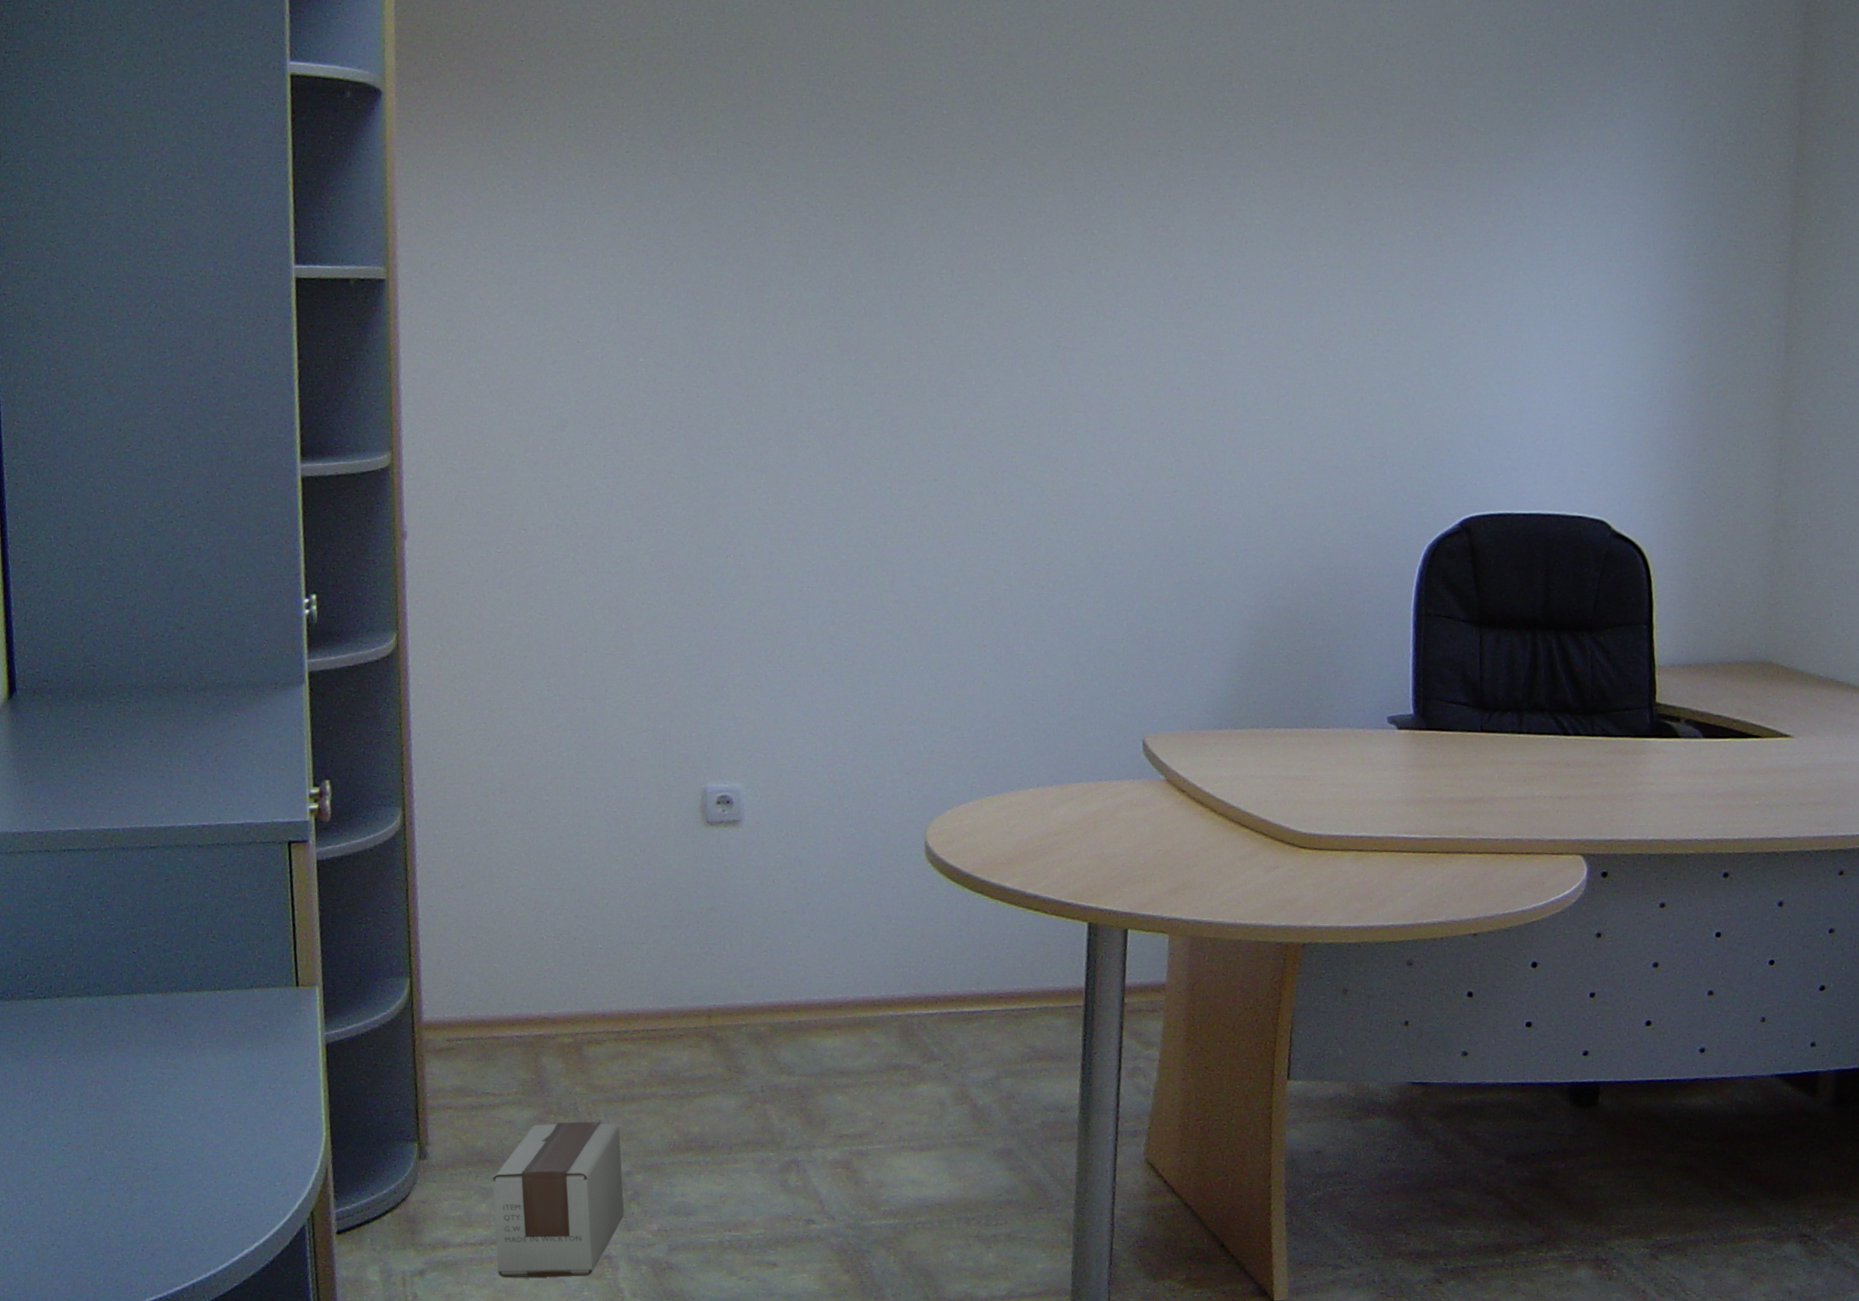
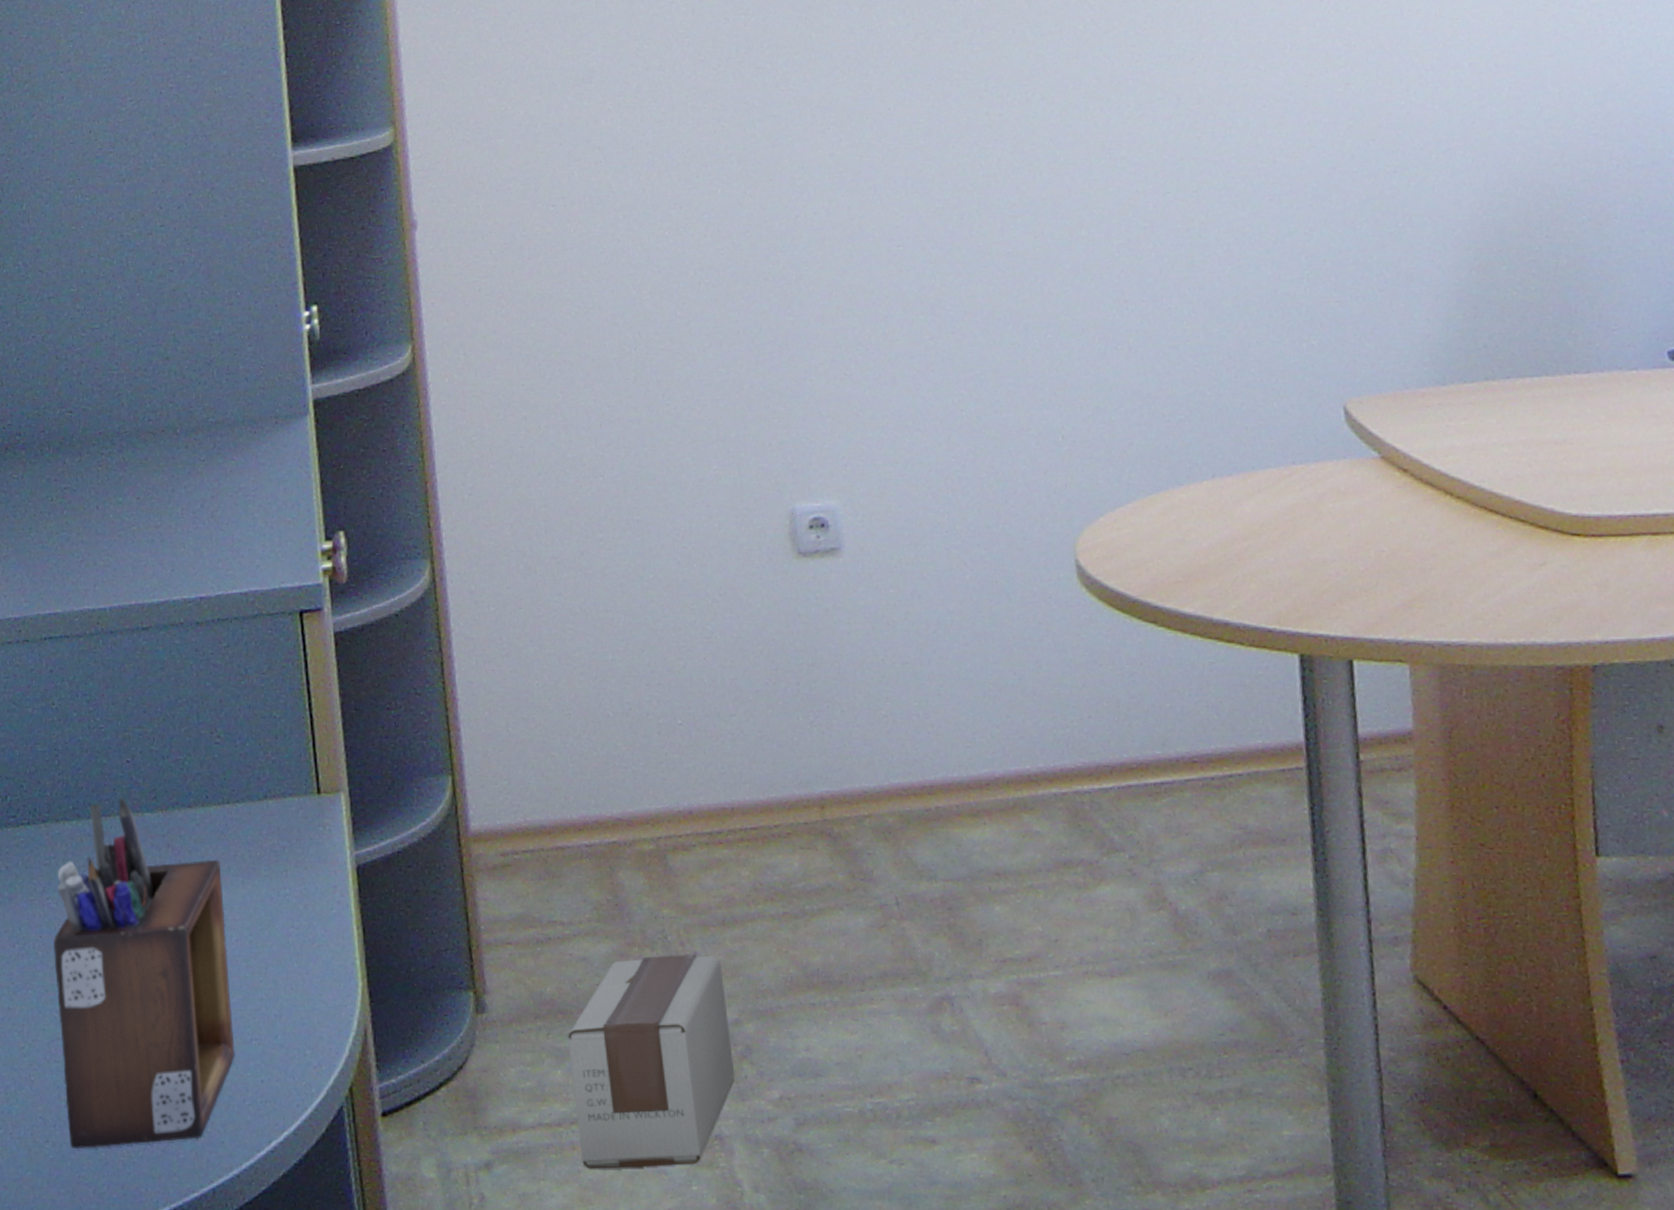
desk organizer: none [63,981,217,1252] -> present [53,798,235,1150]

